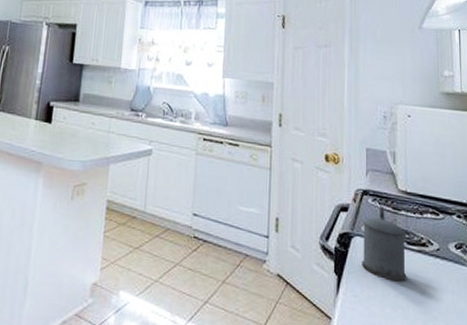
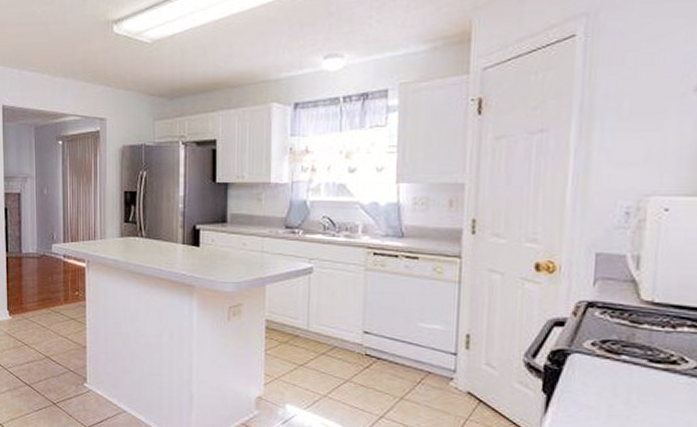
beer stein: present [362,206,407,282] -> none [581,320,647,403]

